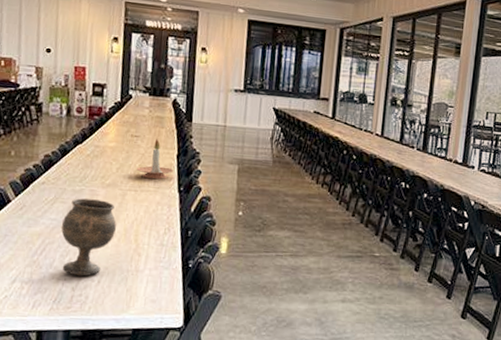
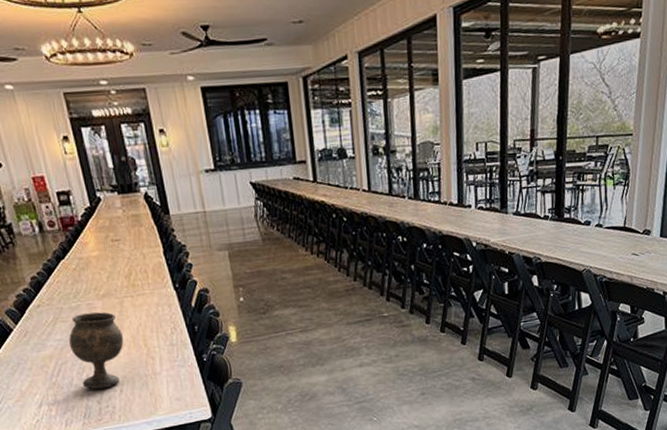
candle holder: present [136,139,174,179] -> none [126,239,165,281]

